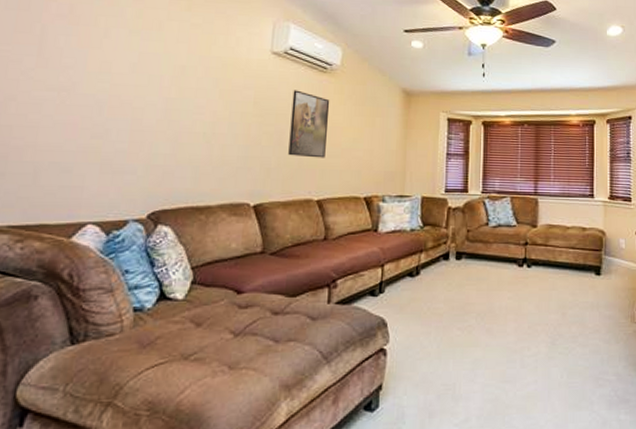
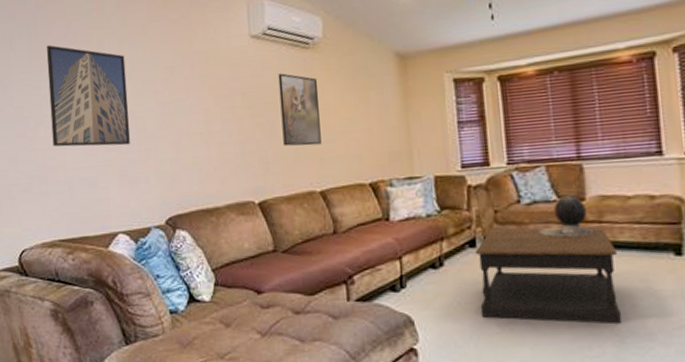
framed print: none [23,21,133,135] -> present [46,45,130,147]
coffee table: none [446,245,556,329] -> present [475,227,621,325]
decorative sphere: none [501,223,541,256] -> present [540,196,595,238]

